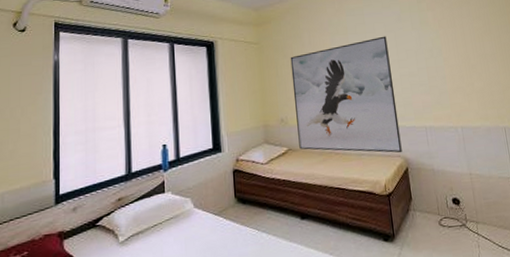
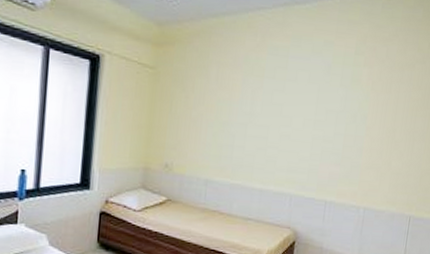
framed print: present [290,36,402,153] -> none [180,87,308,225]

